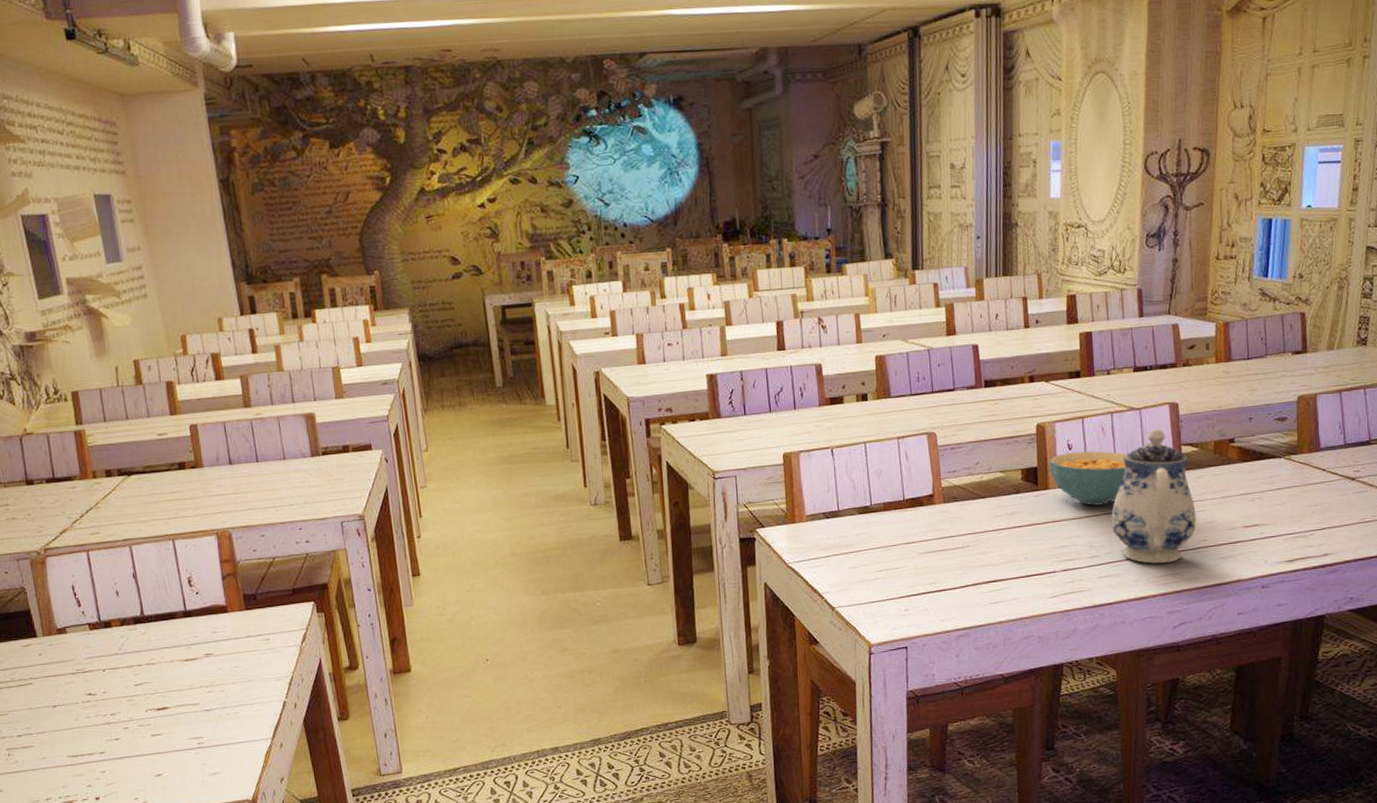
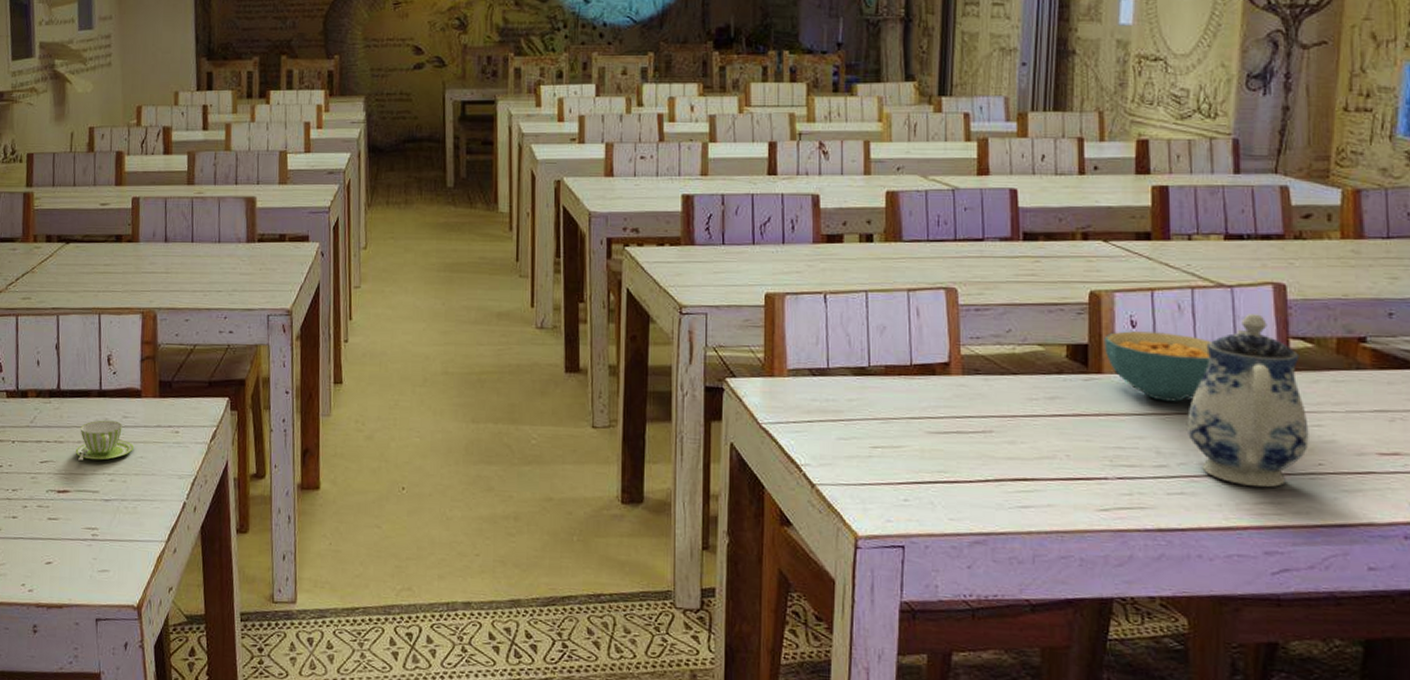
cup: none [169,637,227,678] -> present [75,420,133,461]

